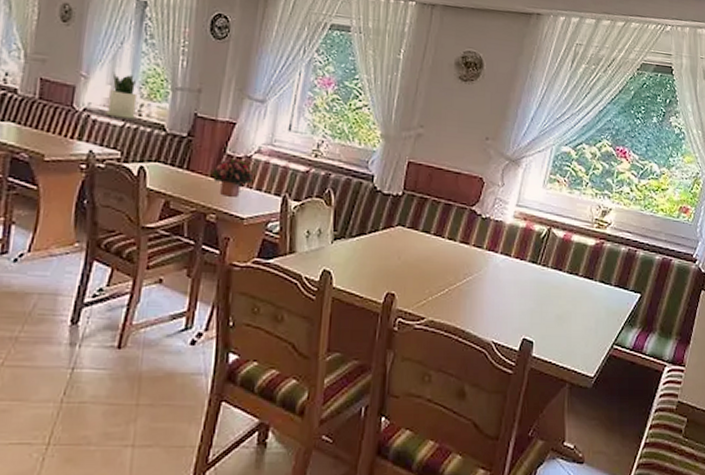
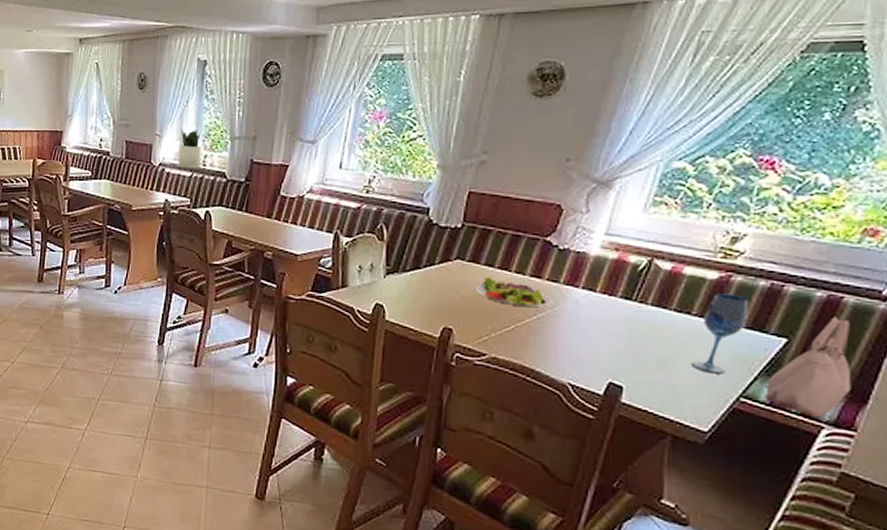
bouquet: present [212,158,254,197] -> none [268,199,307,235]
salad plate: none [414,243,479,272] -> present [475,277,553,308]
wineglass: none [581,257,616,326] -> present [692,293,749,374]
handbag: none [630,275,680,358] -> present [767,317,852,418]

